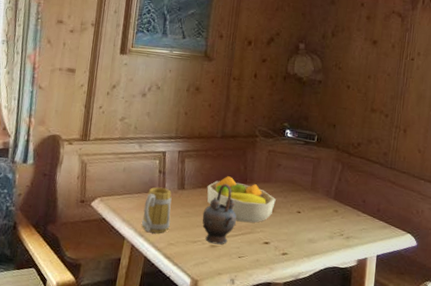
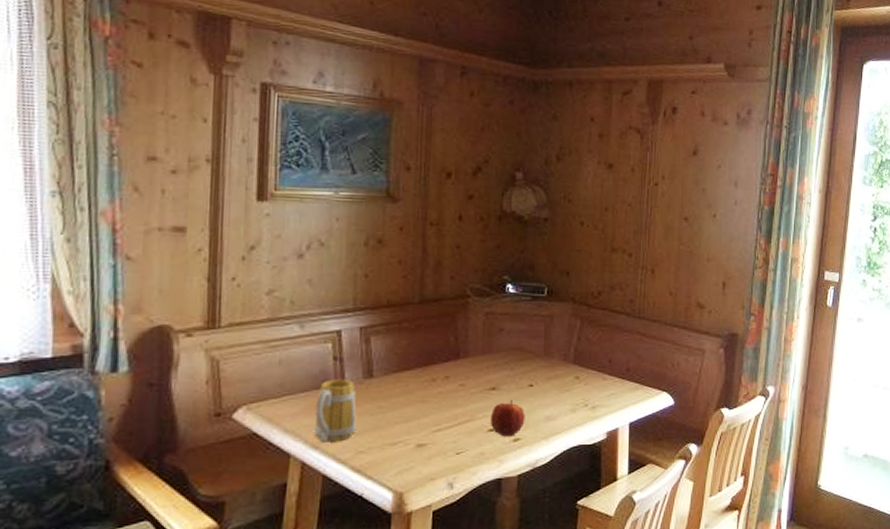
teapot: present [202,184,237,245] -> none [402,363,449,443]
fruit bowl: present [207,176,276,223] -> none [405,352,500,409]
apple: none [266,221,293,251] -> present [491,400,525,437]

